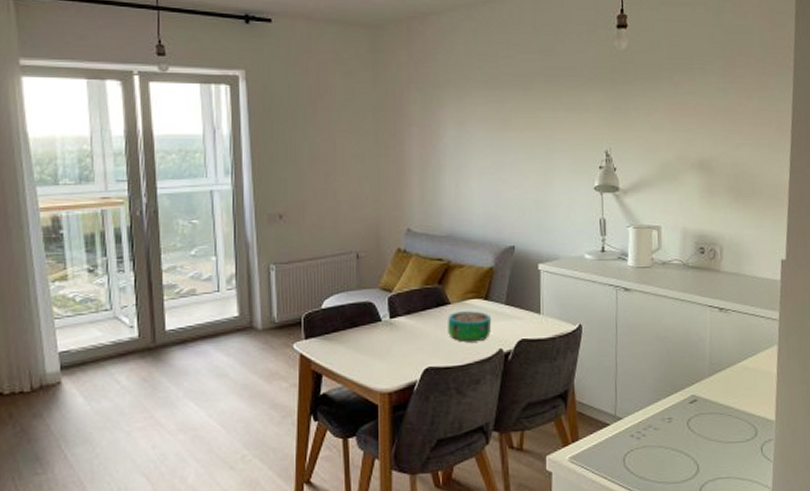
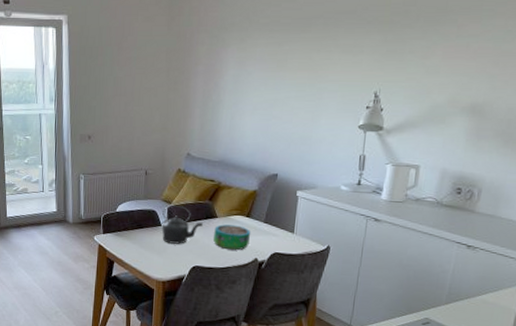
kettle: none [382,293,434,343] -> present [162,205,204,244]

